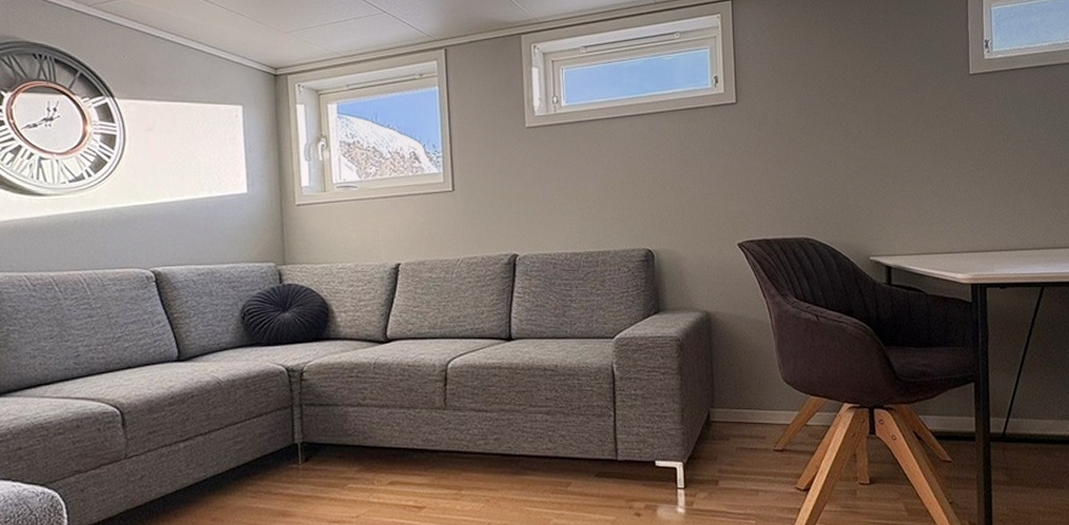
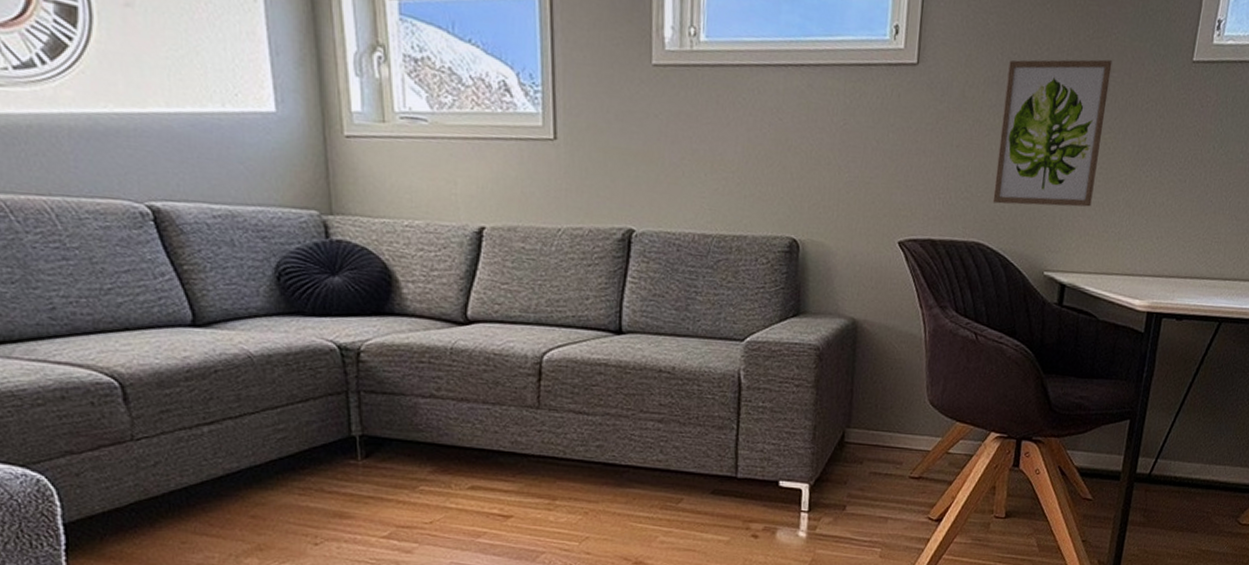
wall art: none [812,82,902,204] -> present [992,59,1113,207]

